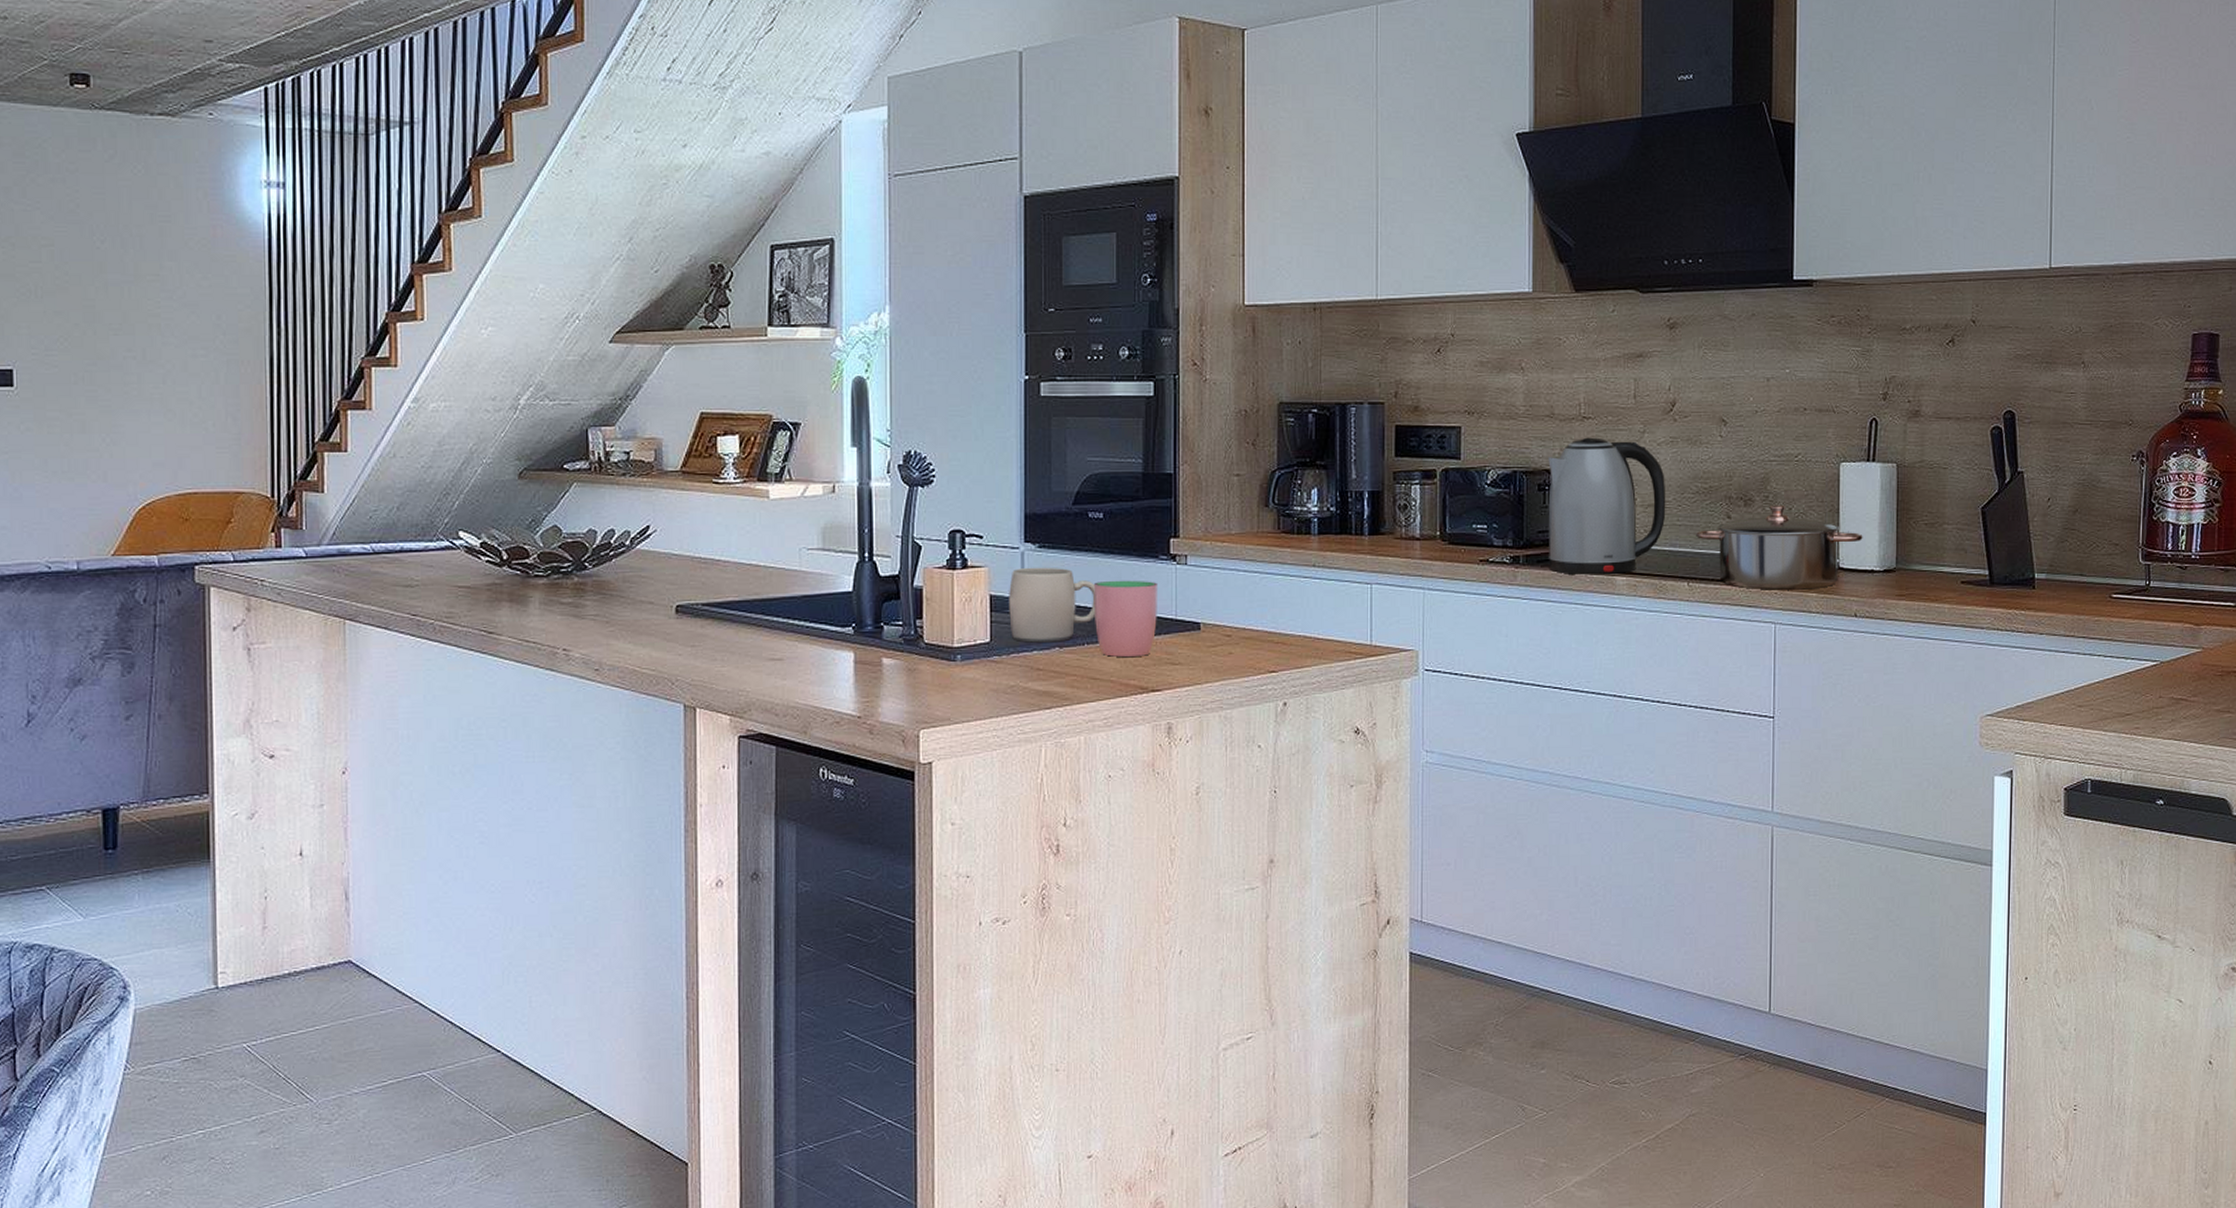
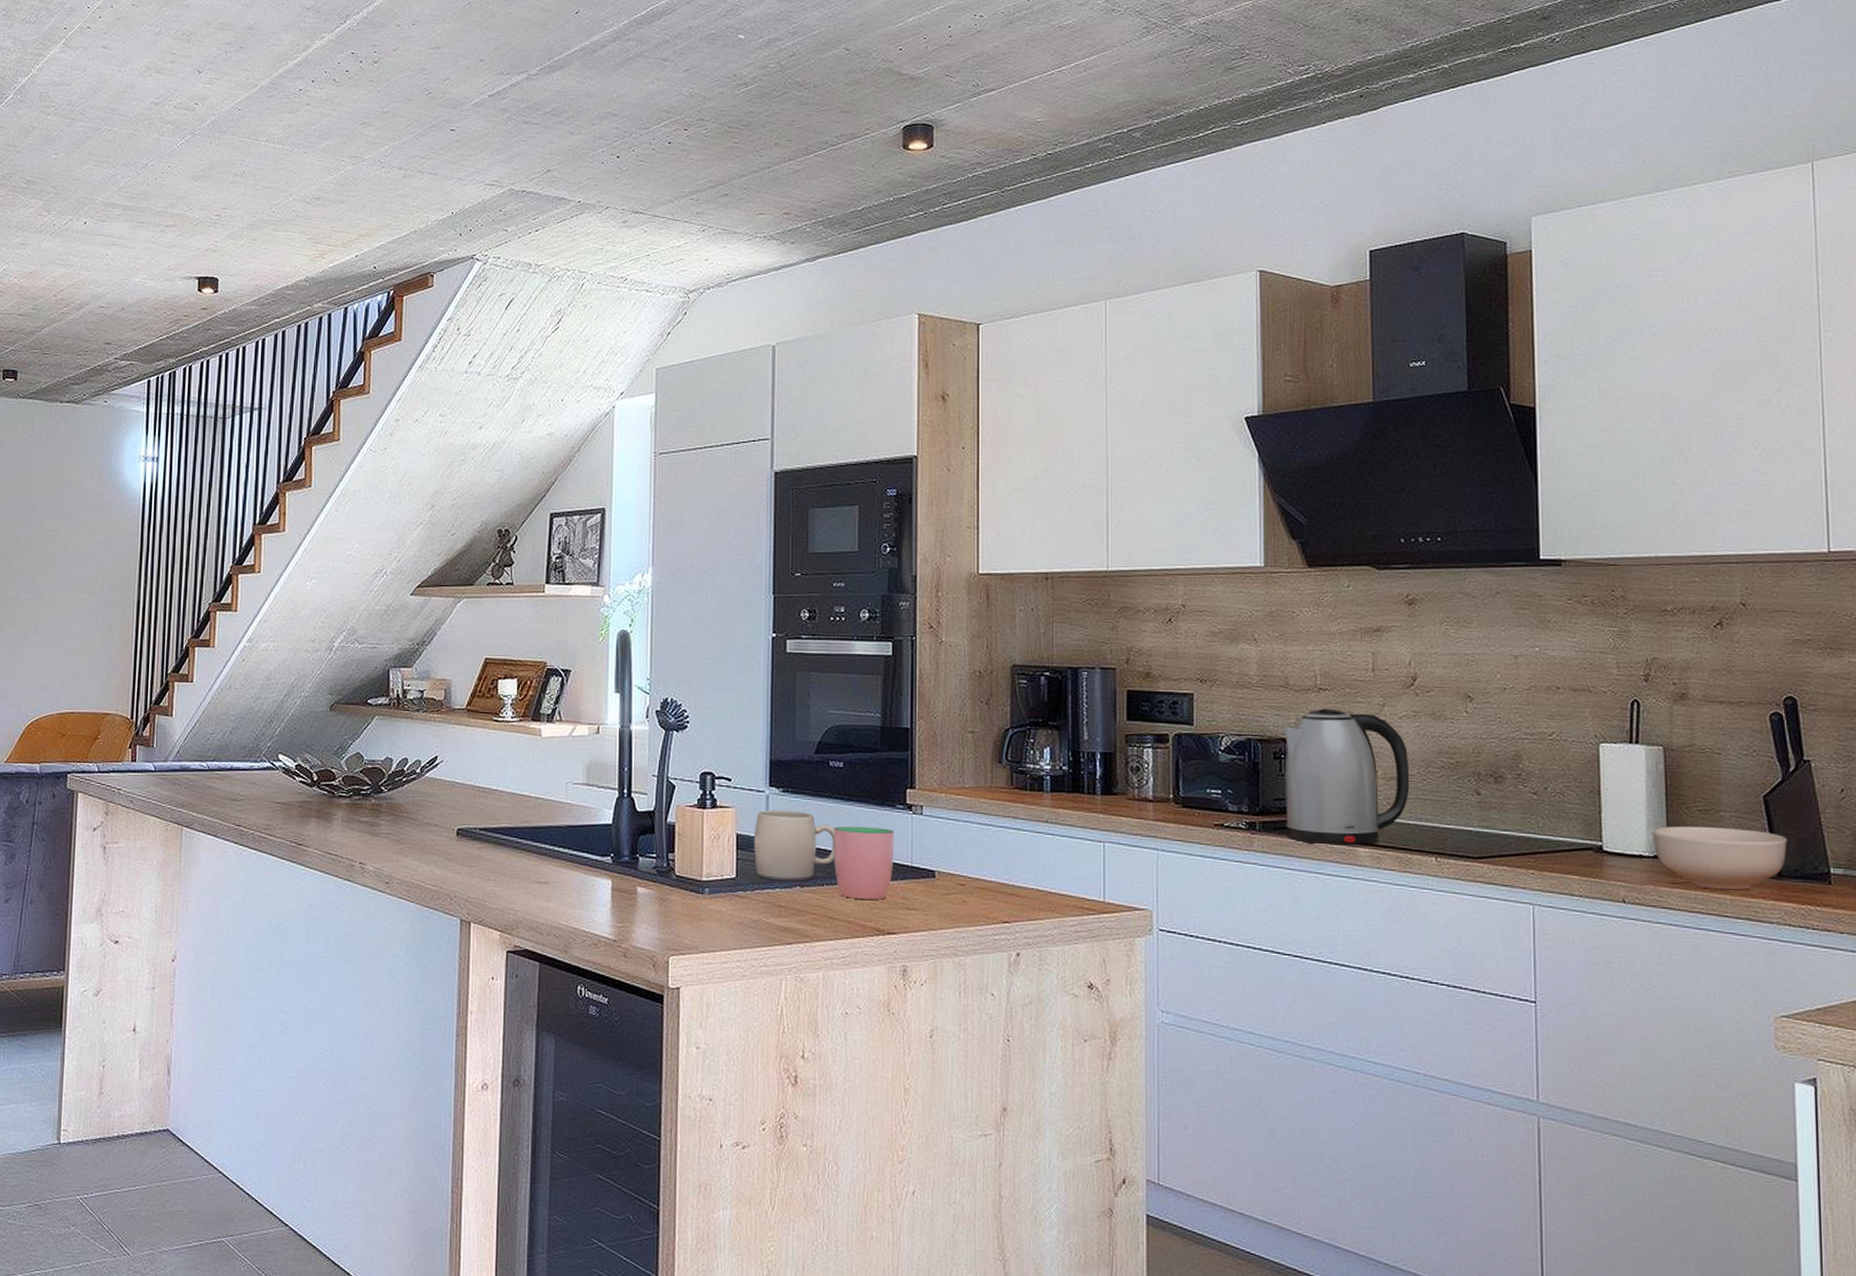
cooking pot: present [1696,504,1863,590] -> none [1443,783,1629,872]
bowl: none [1882,539,2000,600] -> present [1651,826,1787,891]

